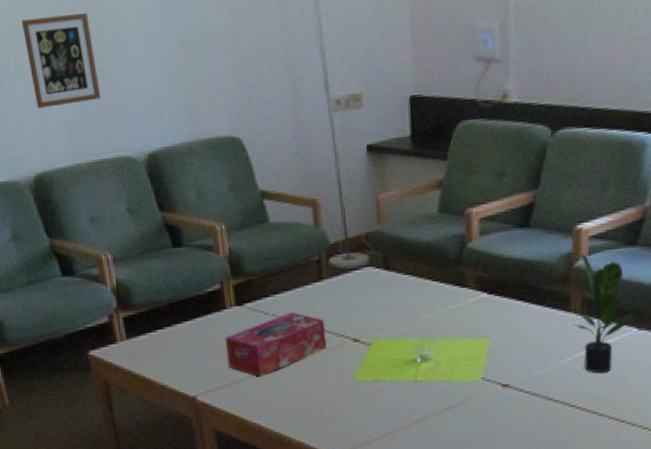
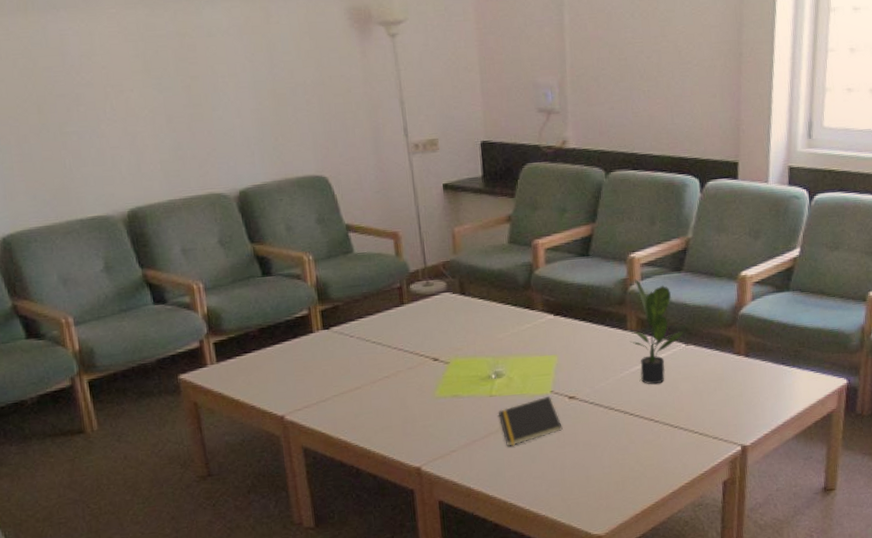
picture frame: present [22,13,101,108] -> none [119,64,195,149]
tissue box: present [225,312,327,378] -> none [312,334,409,396]
notepad: none [423,384,494,437] -> present [498,396,563,447]

